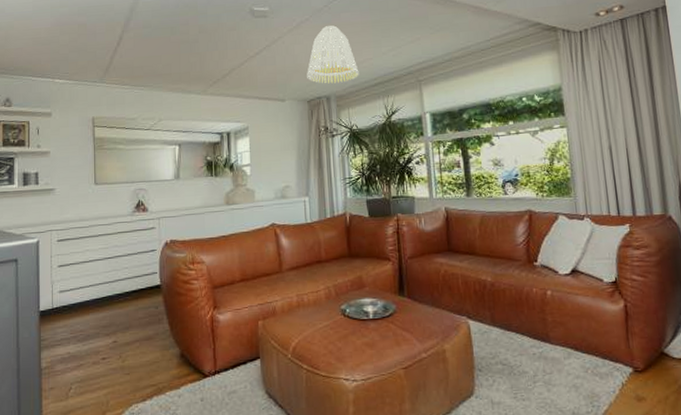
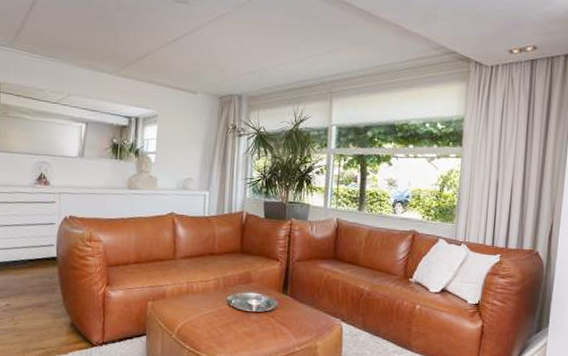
lamp shade: present [307,25,359,84] -> none [222,22,274,84]

